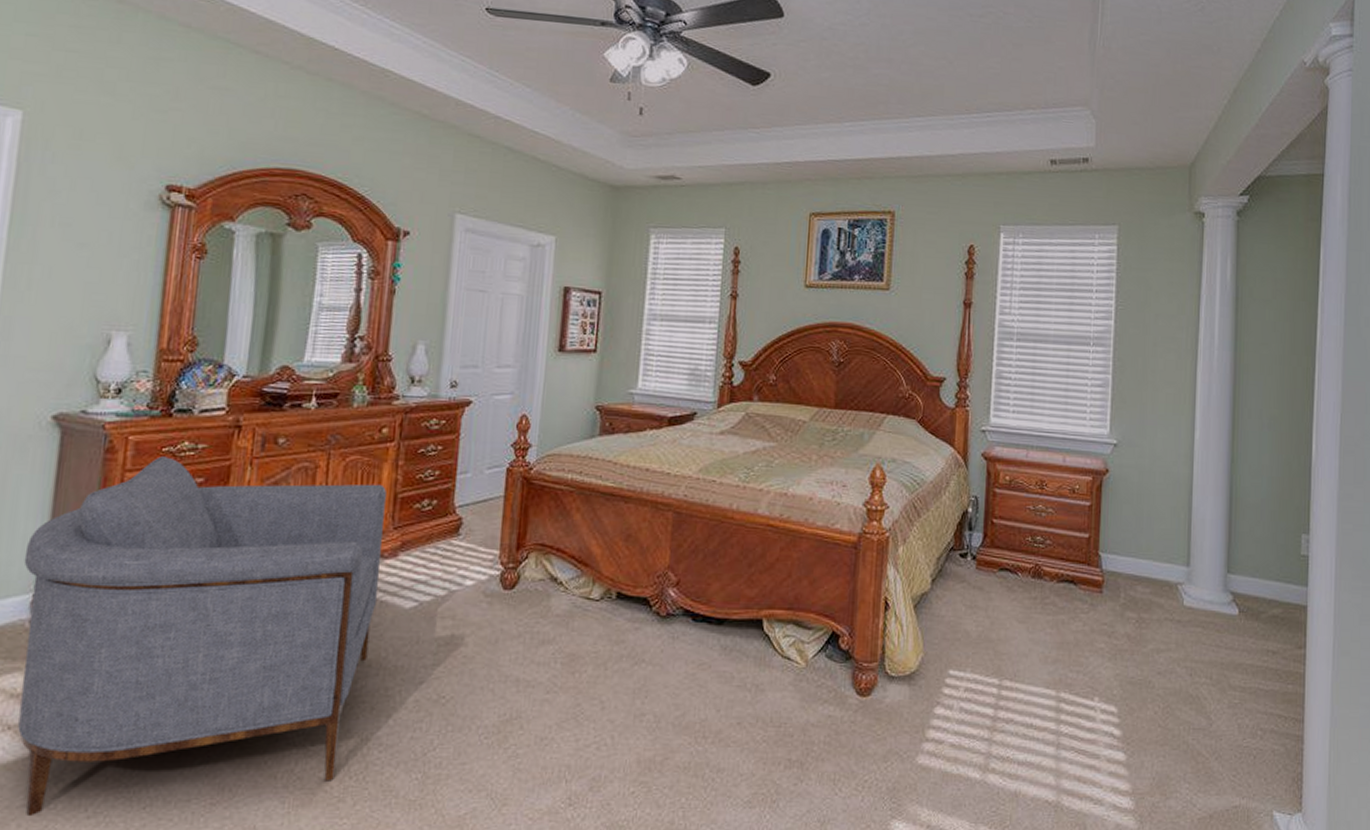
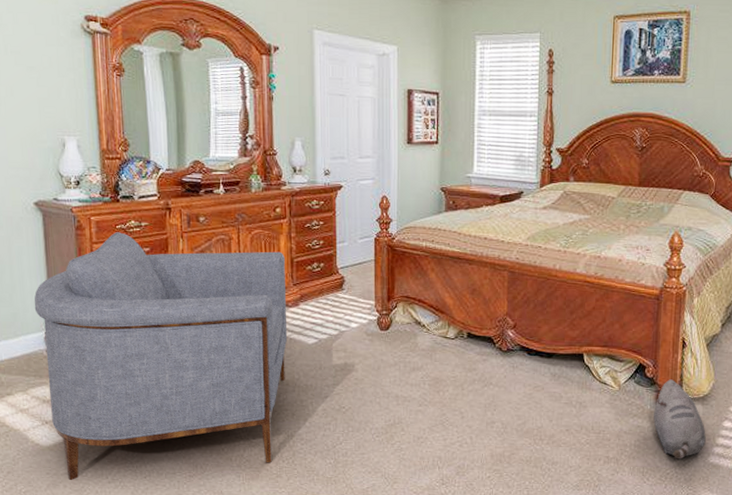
plush toy: none [848,652,914,761] -> present [653,379,706,459]

